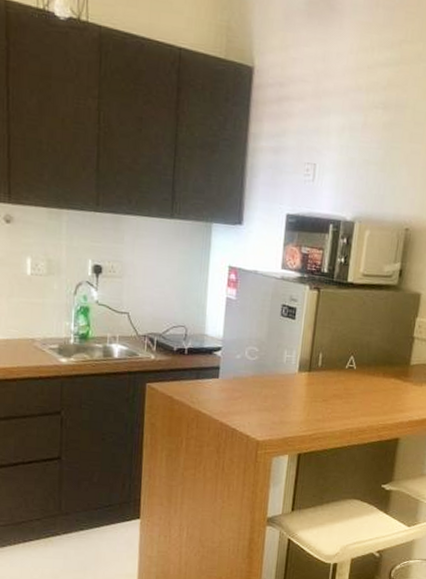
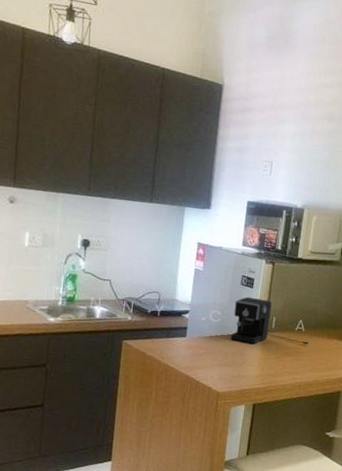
coffee maker: none [270,329,362,386] -> present [230,296,309,345]

